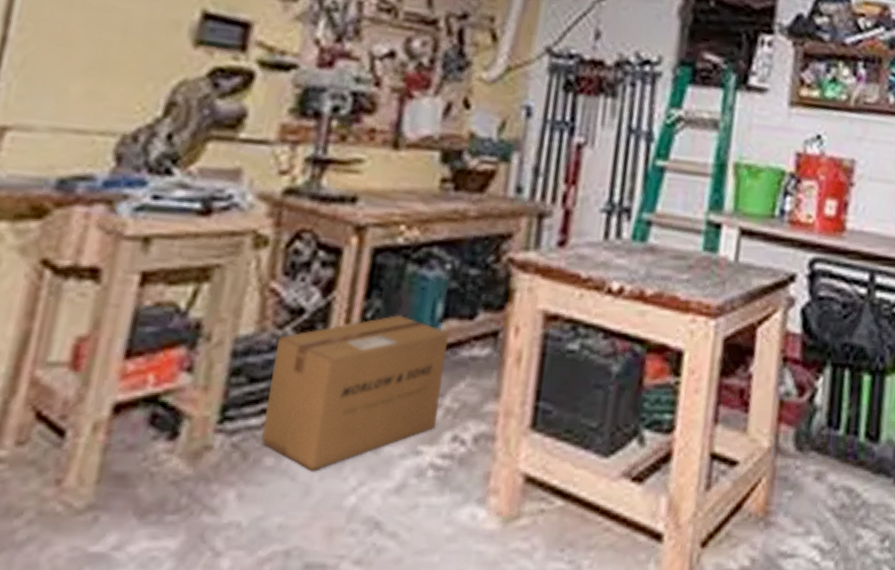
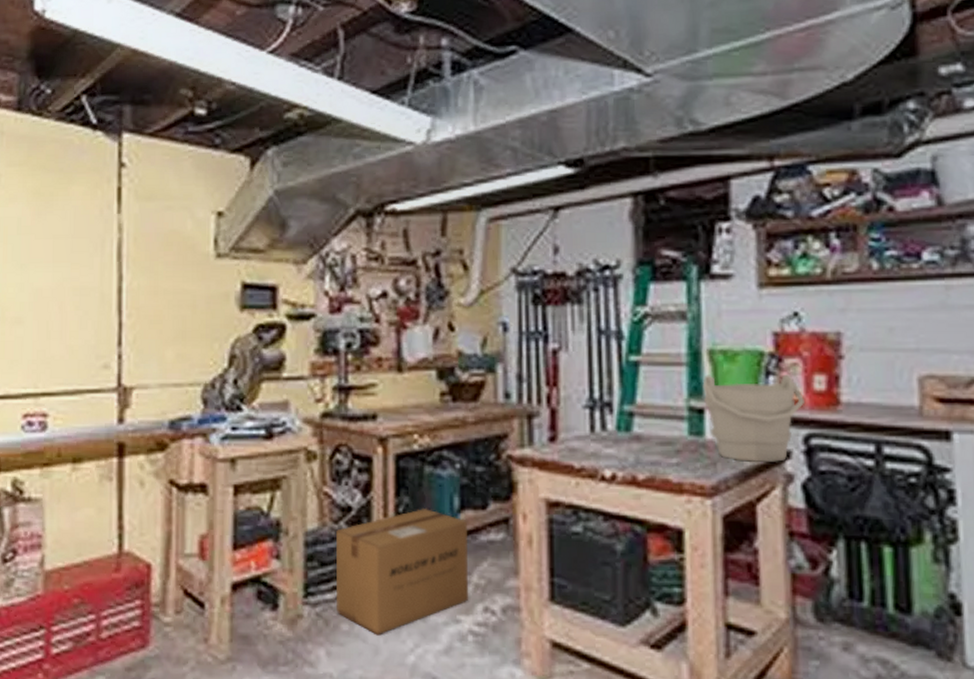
bucket: none [723,188,816,285] -> present [702,374,806,462]

